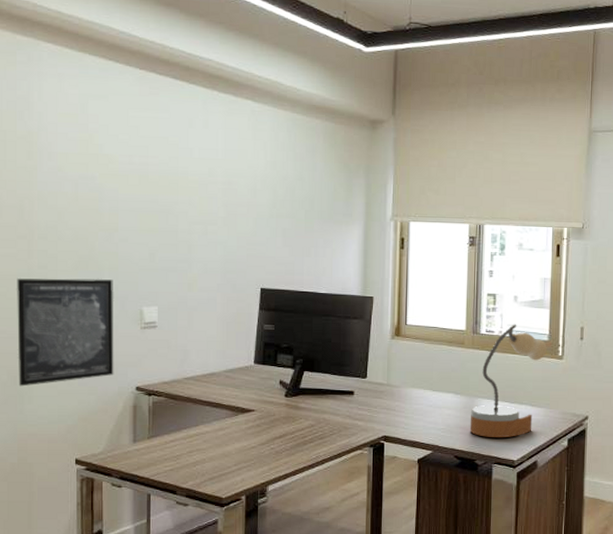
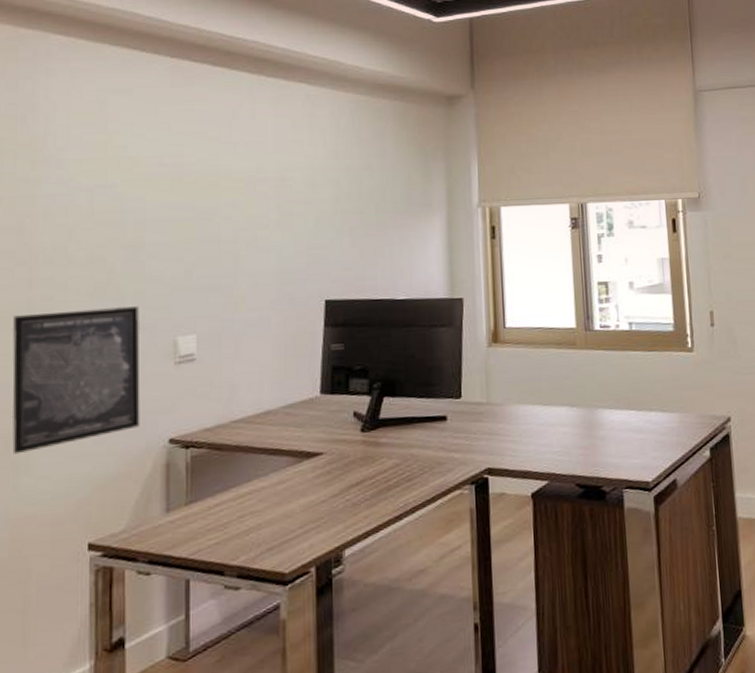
table lamp: present [469,324,547,437] -> none [591,315,674,457]

